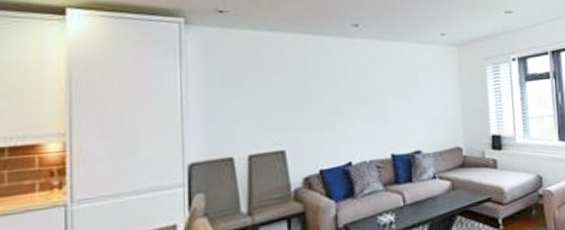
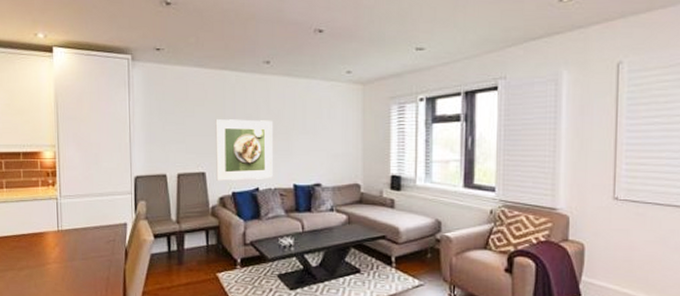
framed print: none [296,86,367,160] -> present [215,119,274,182]

